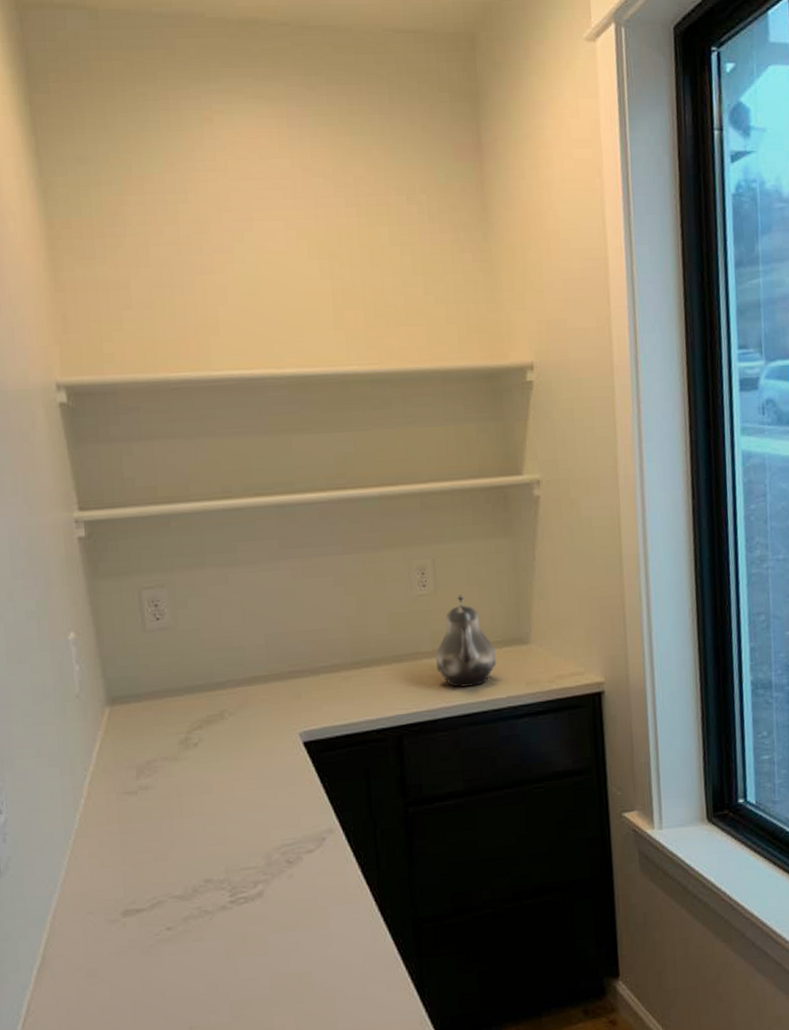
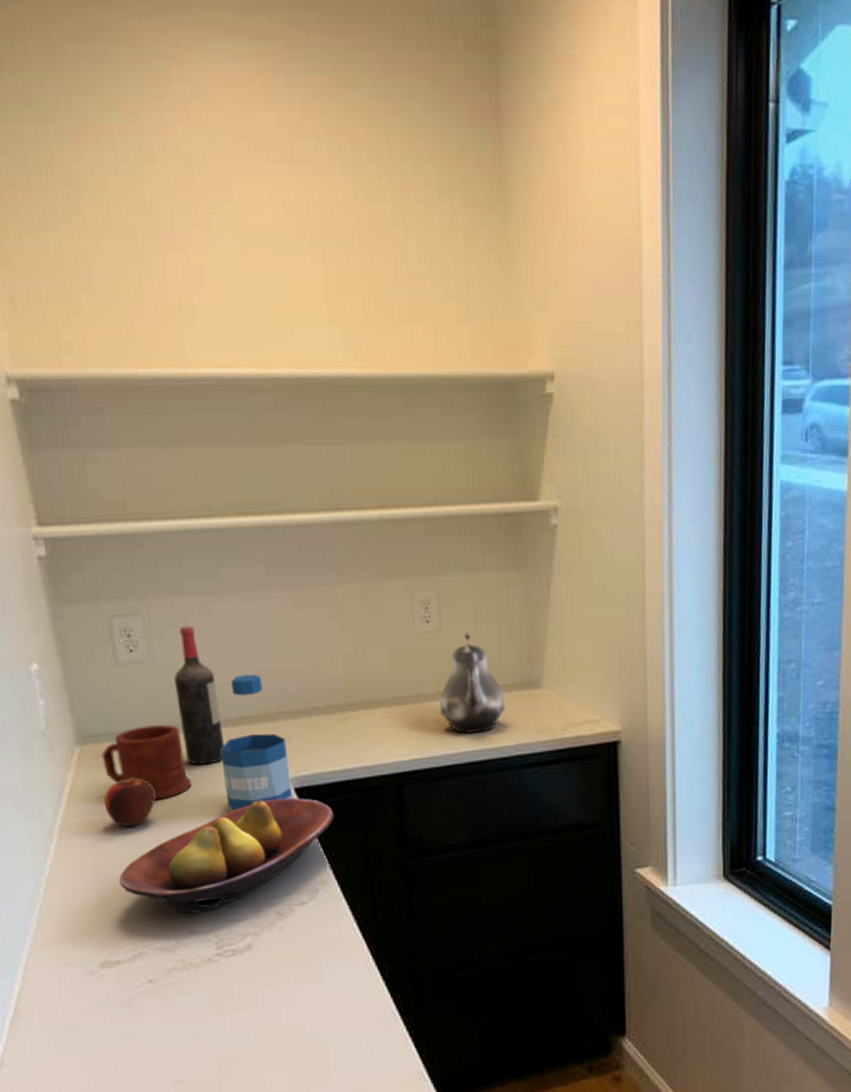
mug: none [129,685,209,756] -> present [101,724,191,800]
apple: none [129,736,176,781] -> present [103,779,155,827]
fruit bowl: none [141,750,339,863] -> present [118,797,334,914]
wine bottle: none [196,595,240,722] -> present [174,625,224,765]
bottle: none [236,637,301,765] -> present [220,674,292,811]

